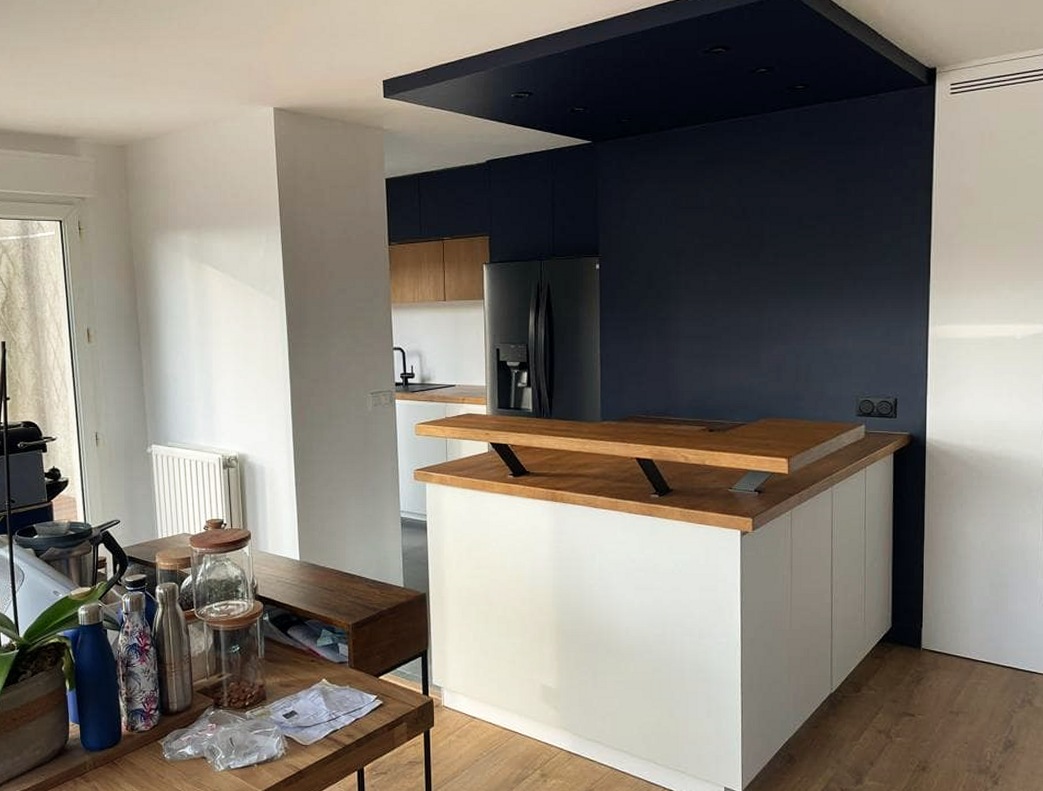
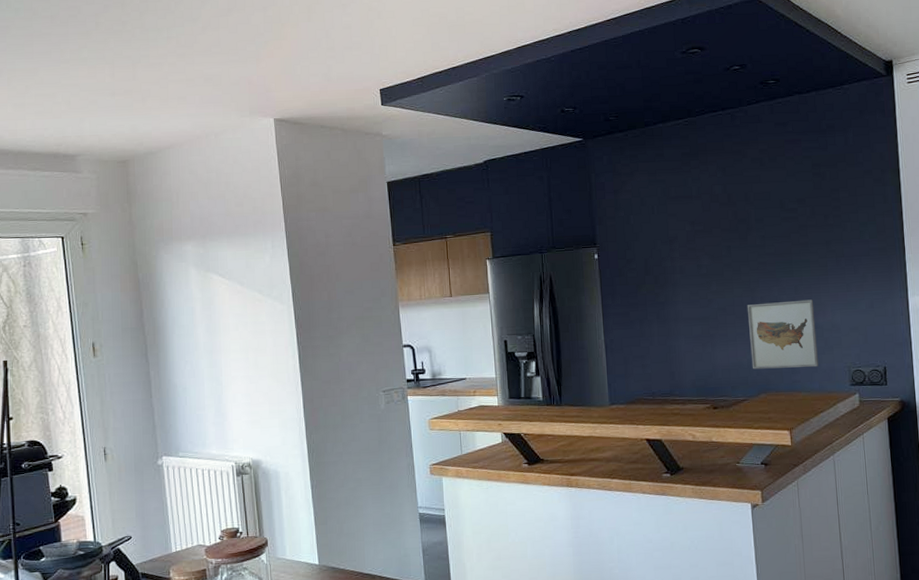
wall art: none [753,323,825,395] -> present [747,299,818,370]

